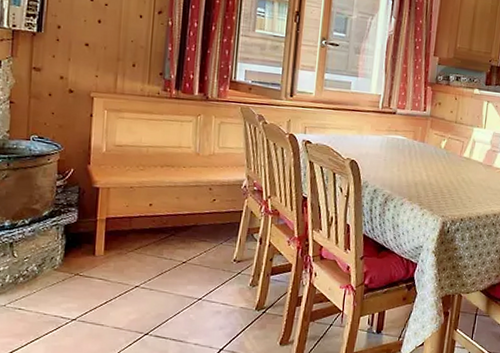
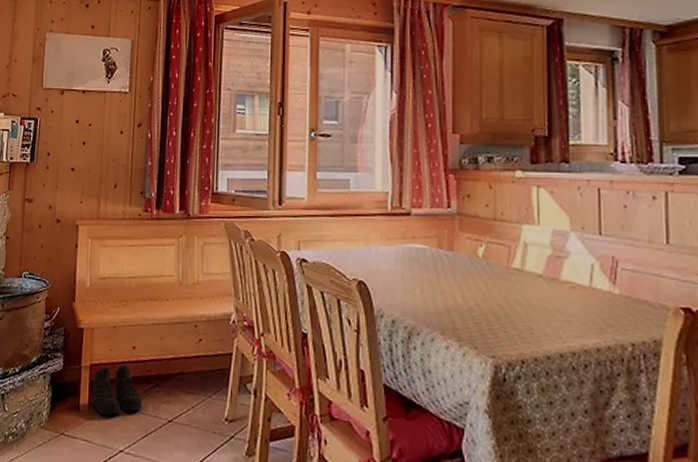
boots: none [108,218,158,259] -> present [92,364,143,416]

